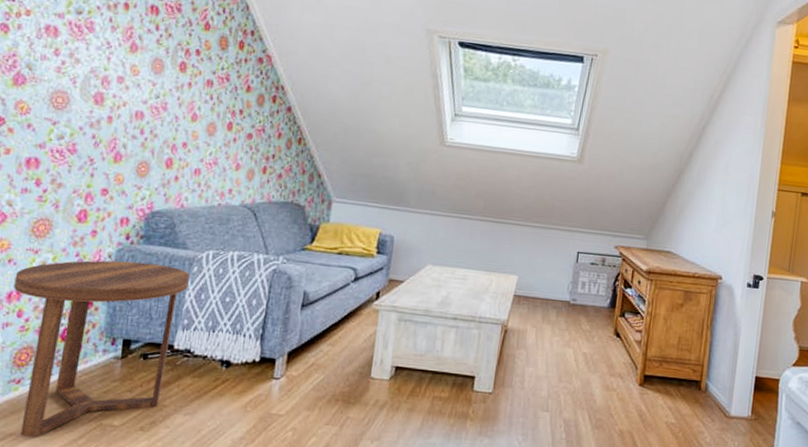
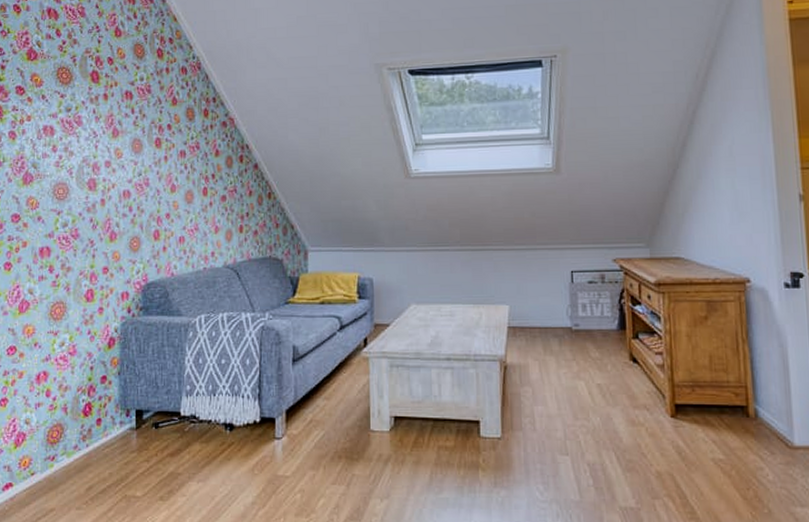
side table: present [14,260,190,437] -> none [41,333,187,512]

